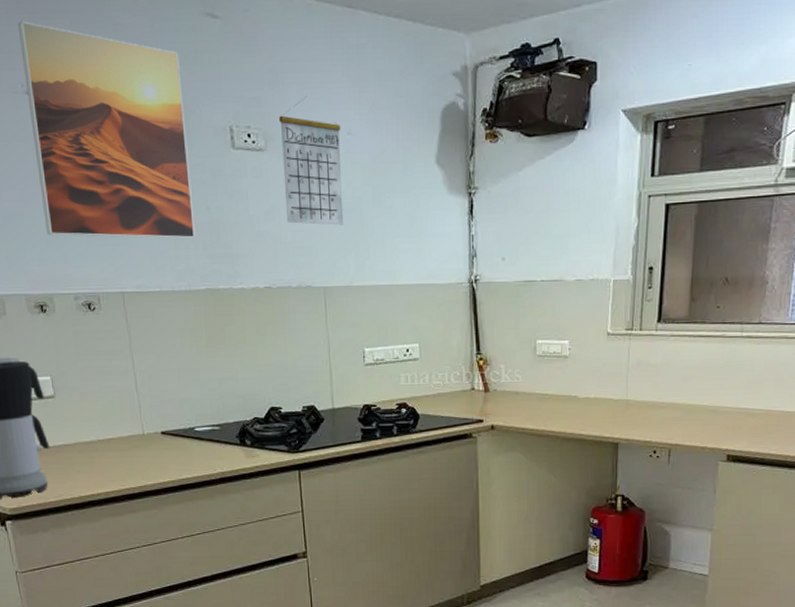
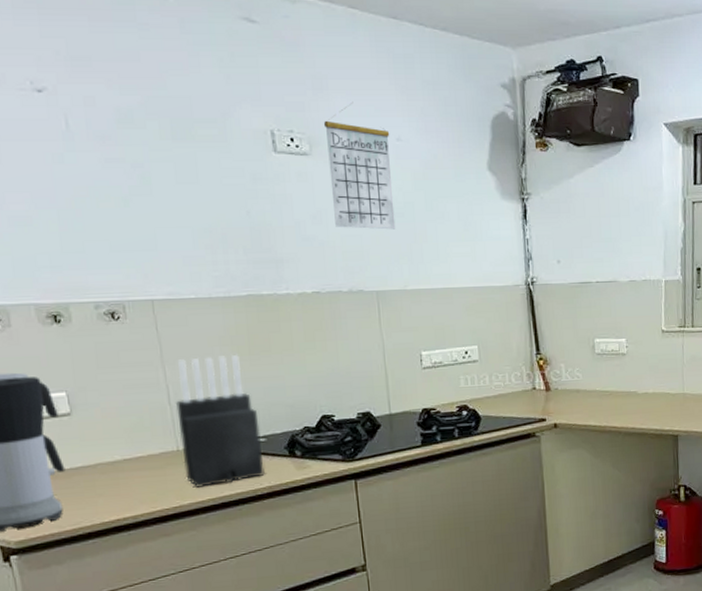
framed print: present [18,20,195,239] -> none [27,15,235,244]
knife block: none [142,345,218,471] -> present [176,354,265,489]

